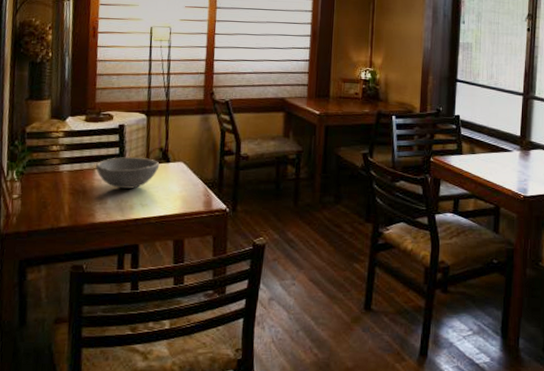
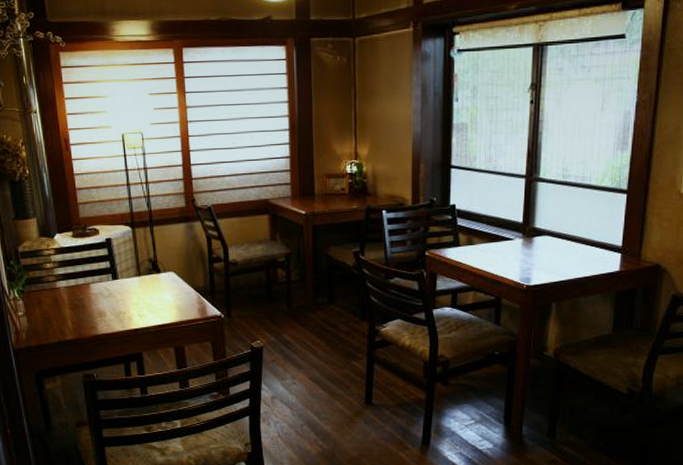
bowl: present [96,157,160,189] -> none [90,270,151,301]

